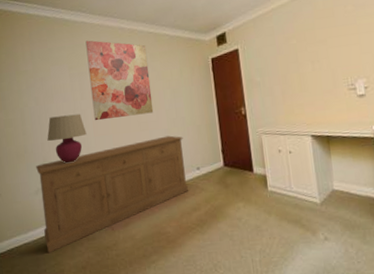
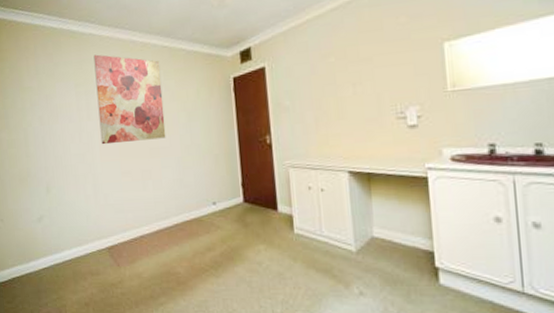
sideboard: present [36,135,189,254] -> none [39,164,204,286]
table lamp: present [47,113,87,164] -> none [51,136,93,190]

